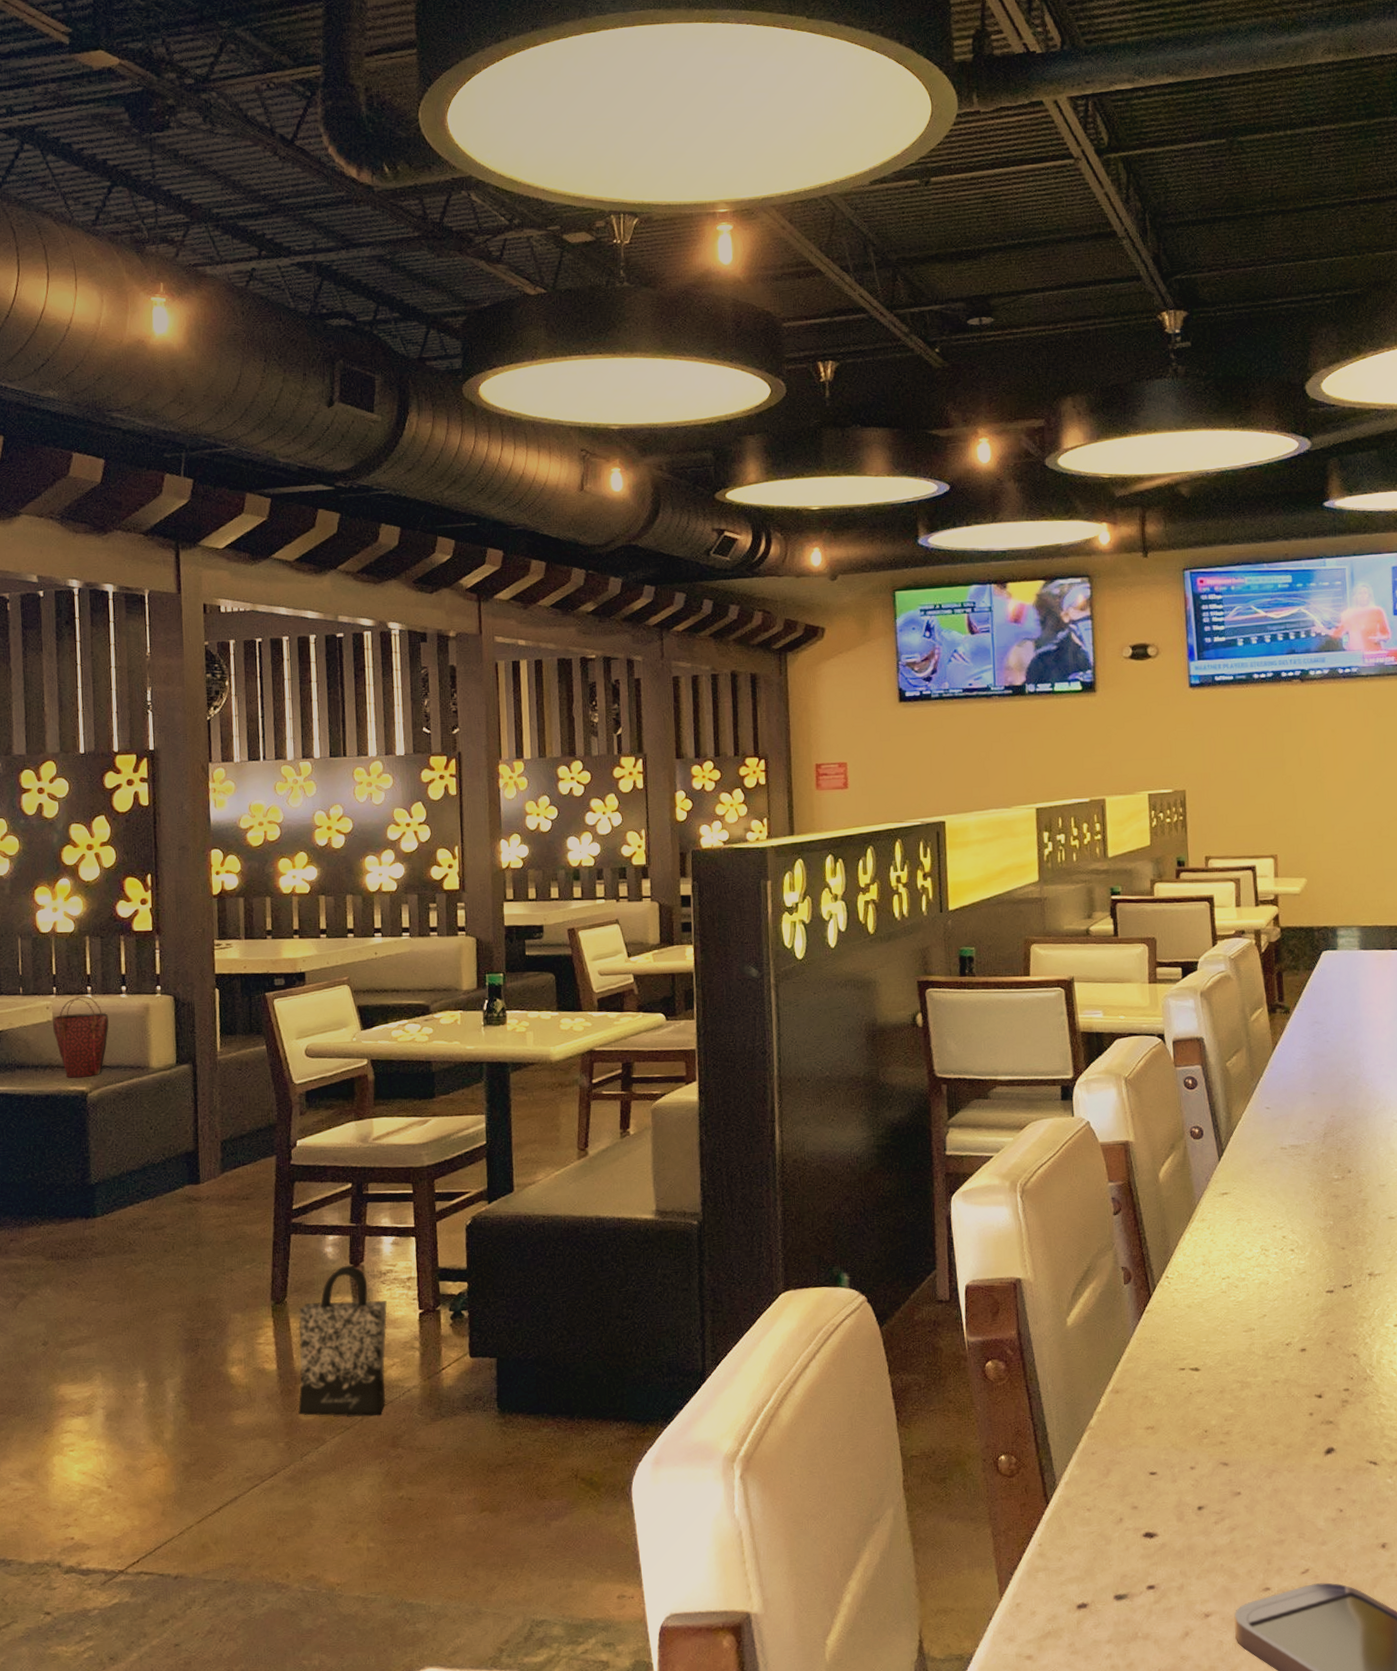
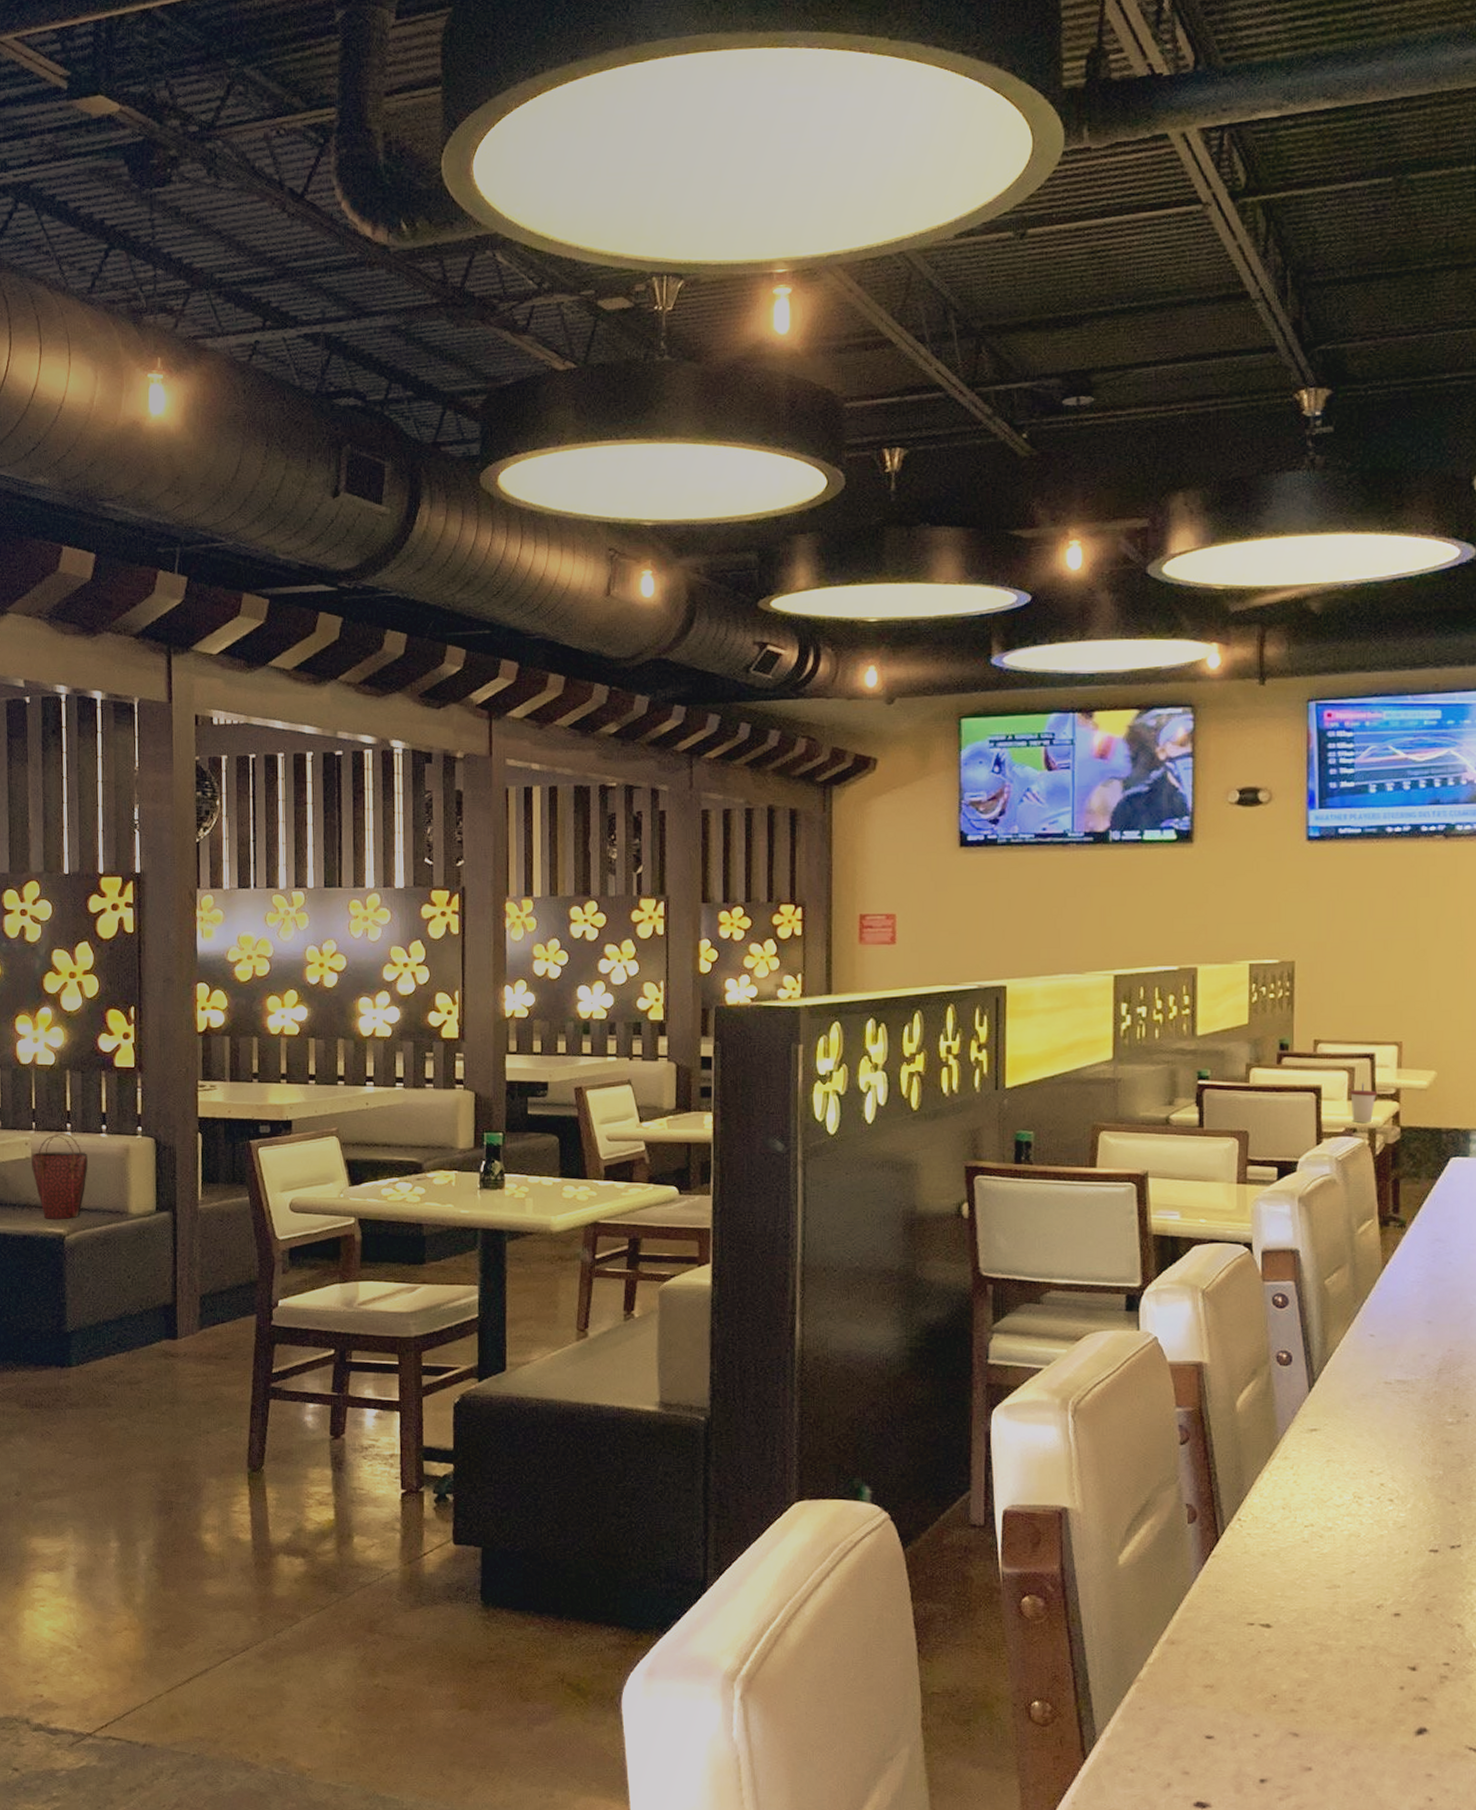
shopping bag: present [298,1265,388,1416] -> none [272,1436,369,1598]
cup: none [1236,891,1260,926] -> present [1349,1083,1378,1123]

